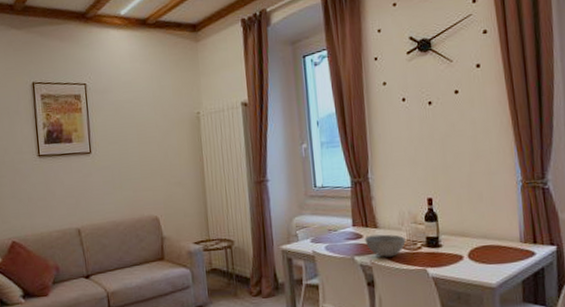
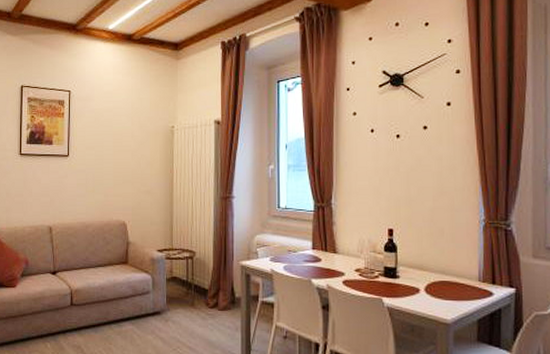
bowl: present [364,234,406,257] -> none [323,260,363,283]

